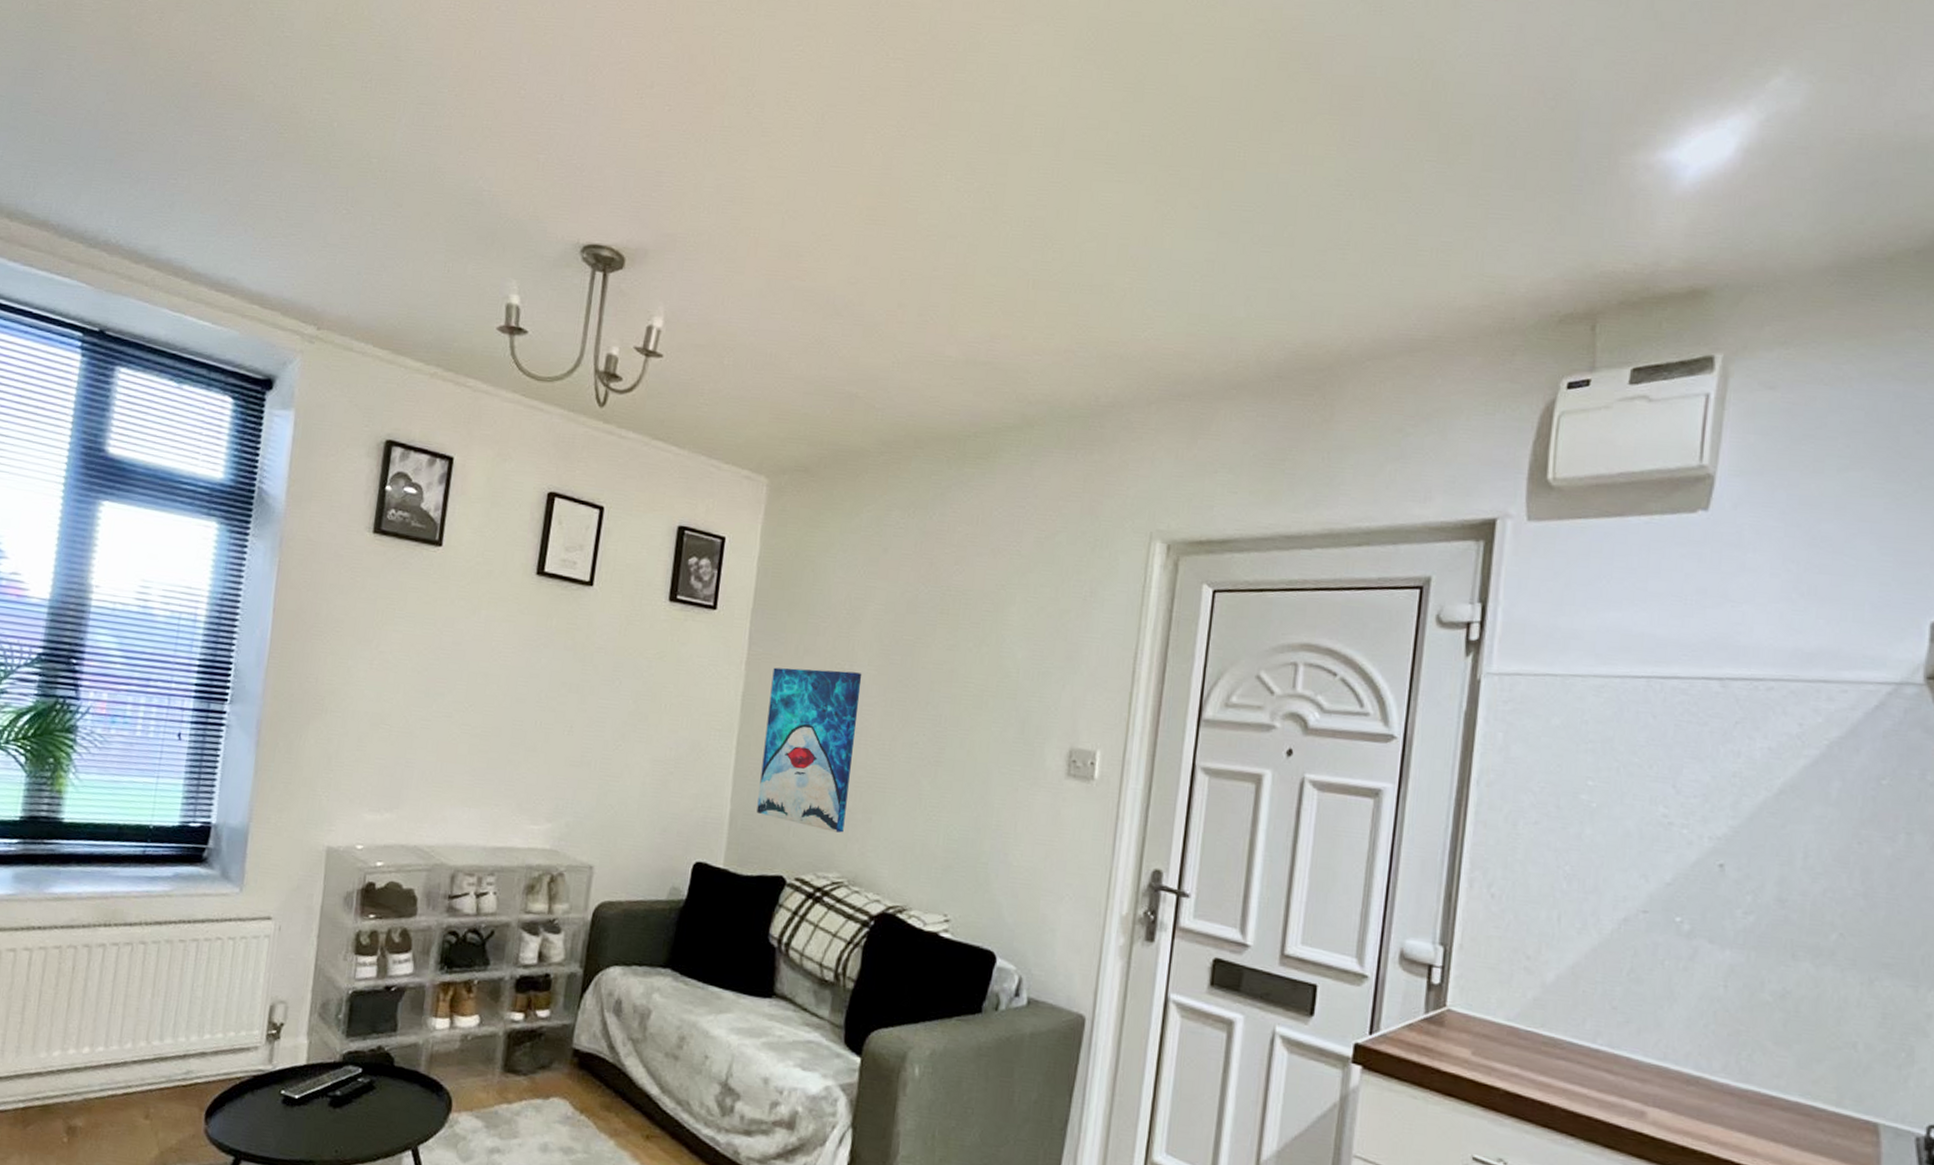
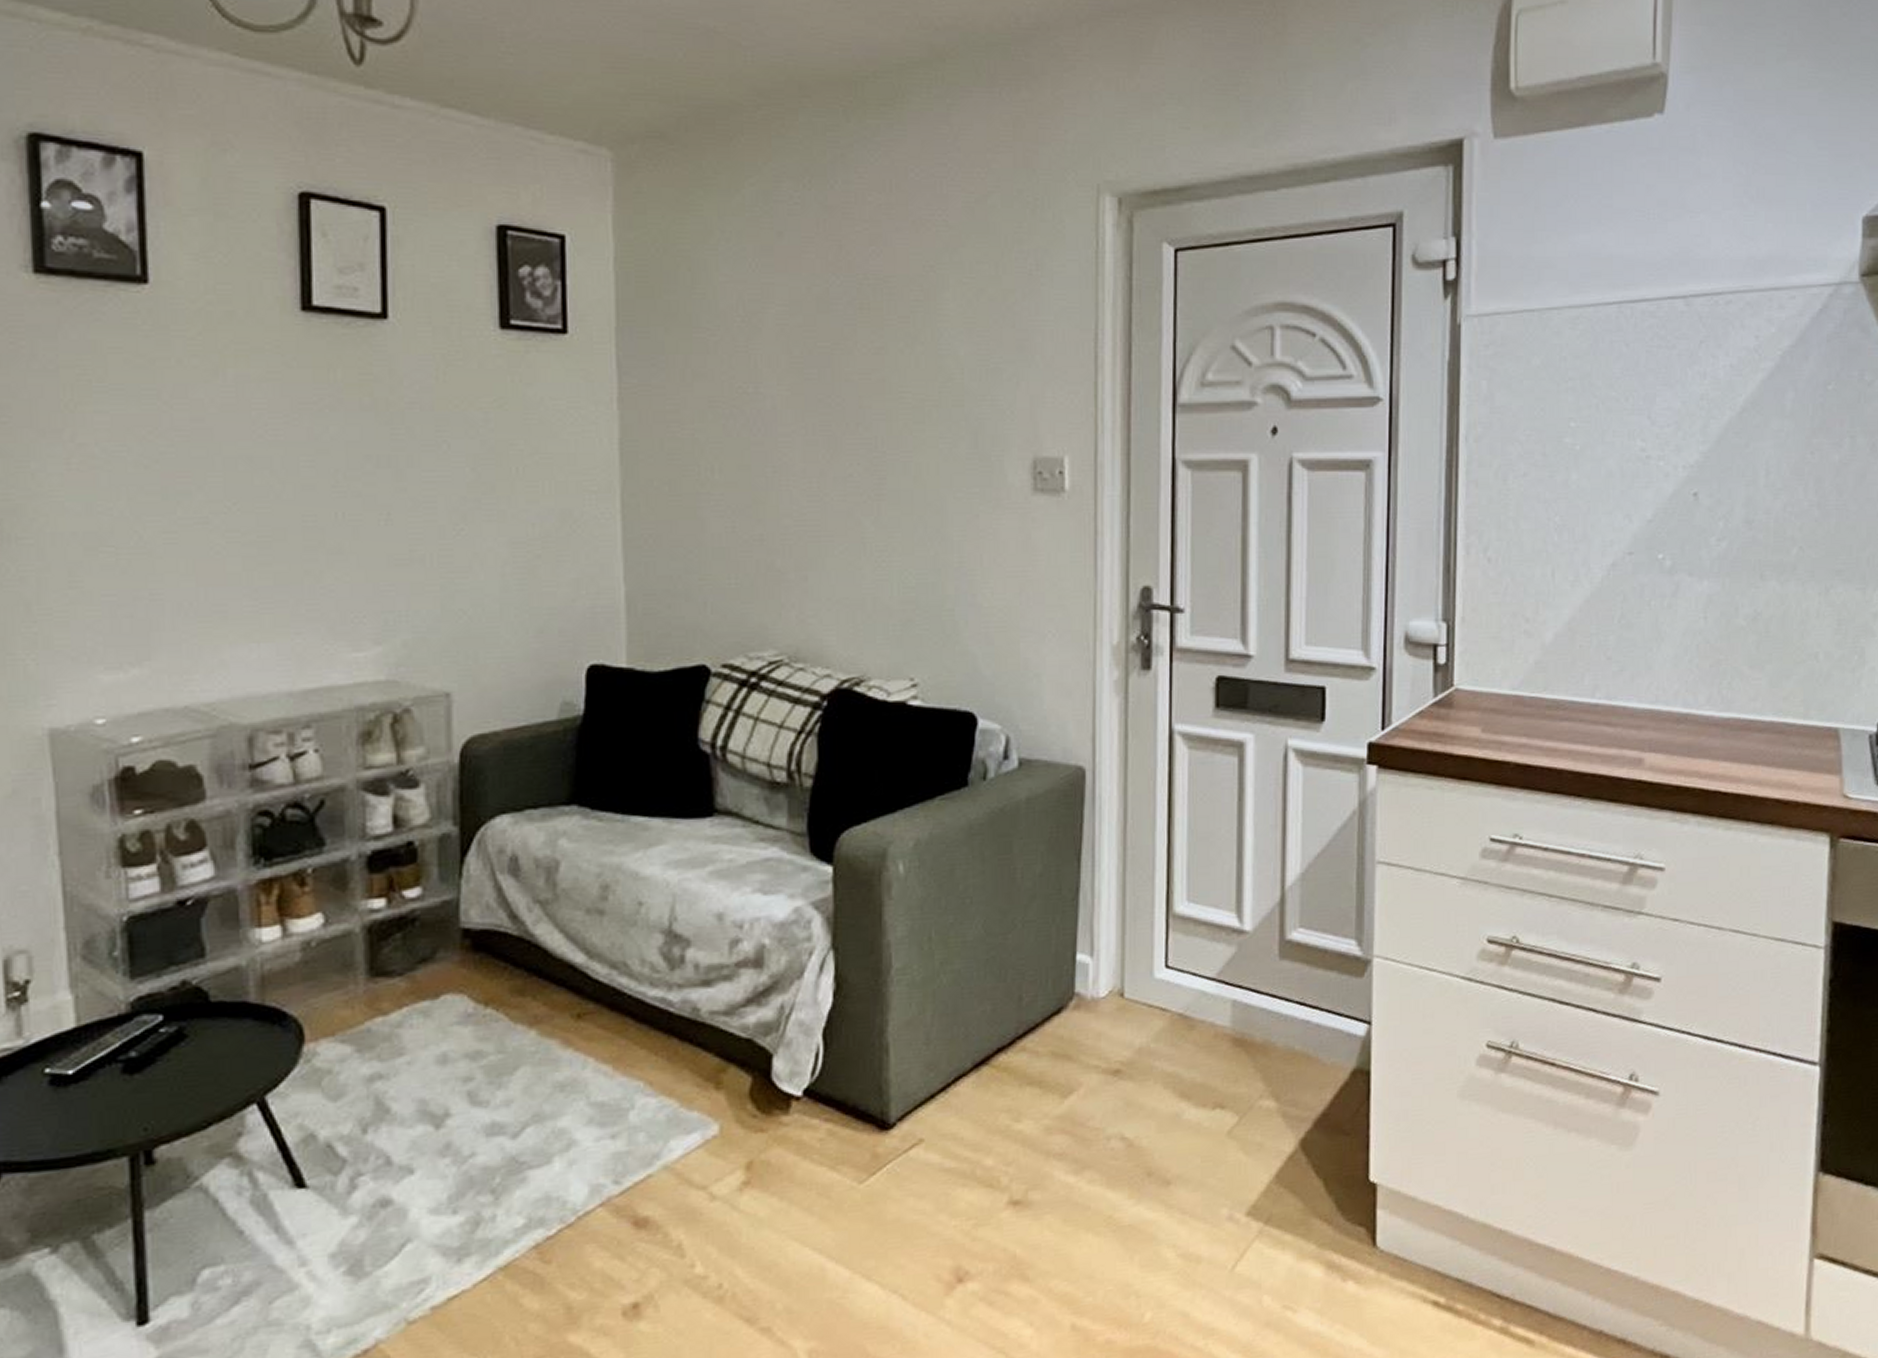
wall art: present [756,667,862,833] -> none [655,396,774,600]

